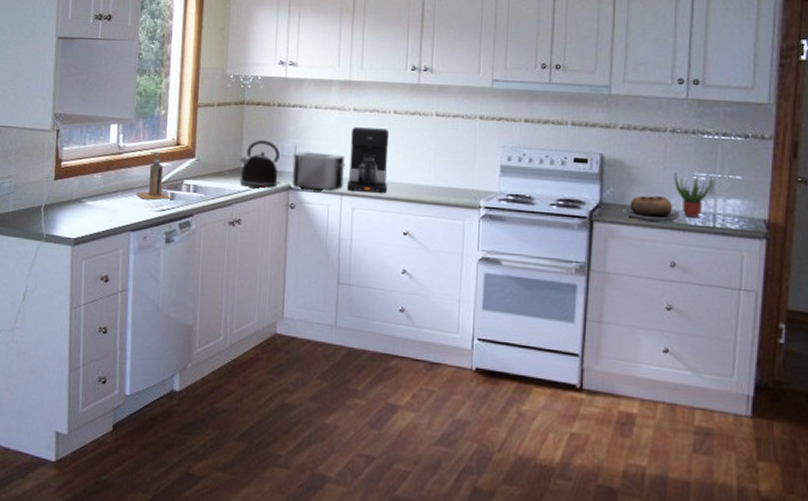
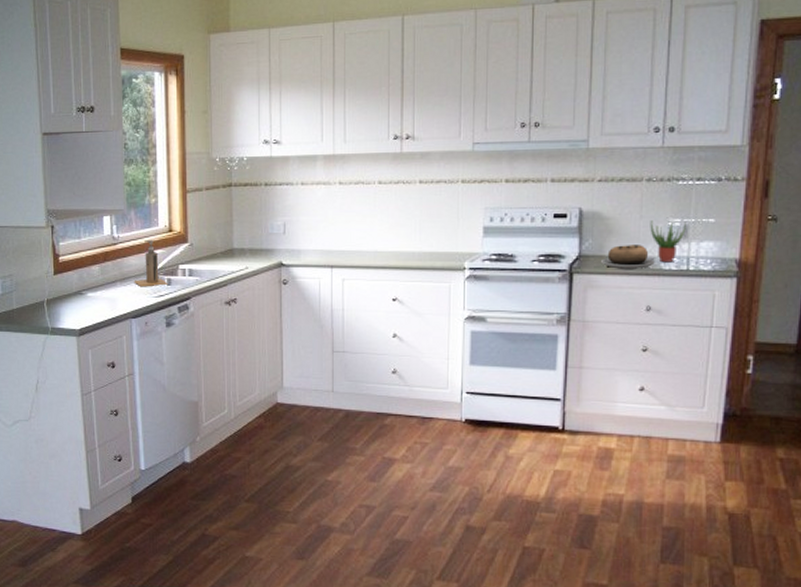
kettle: present [239,139,280,189] -> none [231,220,272,268]
toaster: present [291,151,346,192] -> none [283,228,334,266]
coffee maker: present [347,127,390,195] -> none [337,200,375,264]

